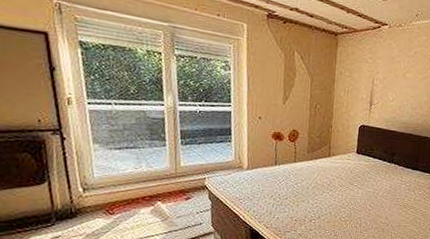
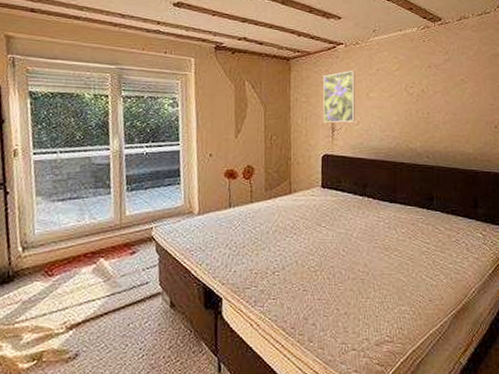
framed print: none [363,51,396,99] -> present [322,71,355,123]

